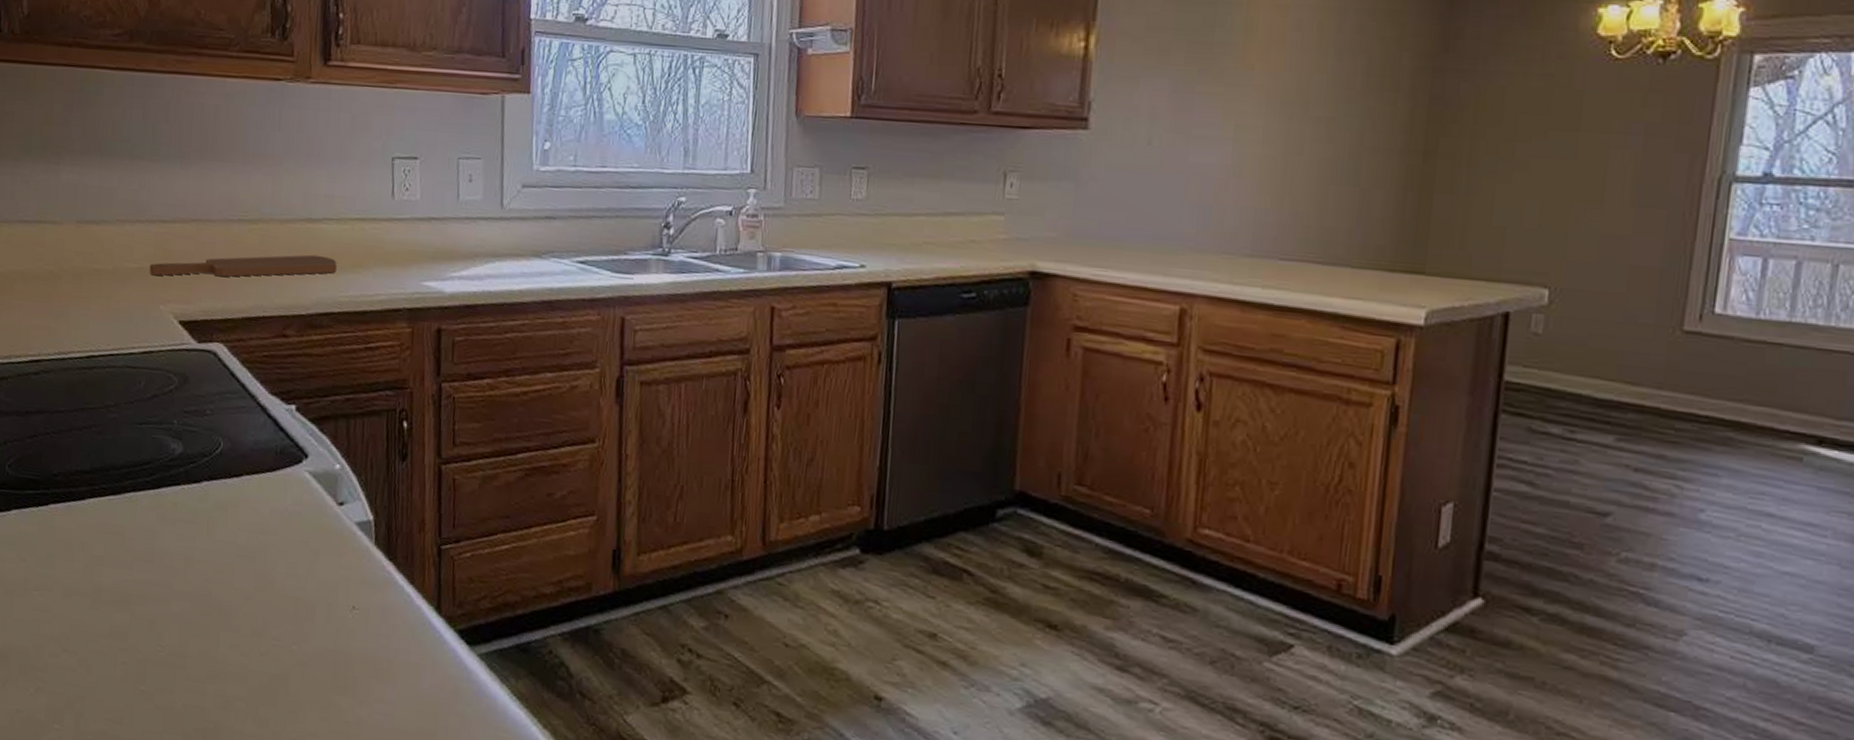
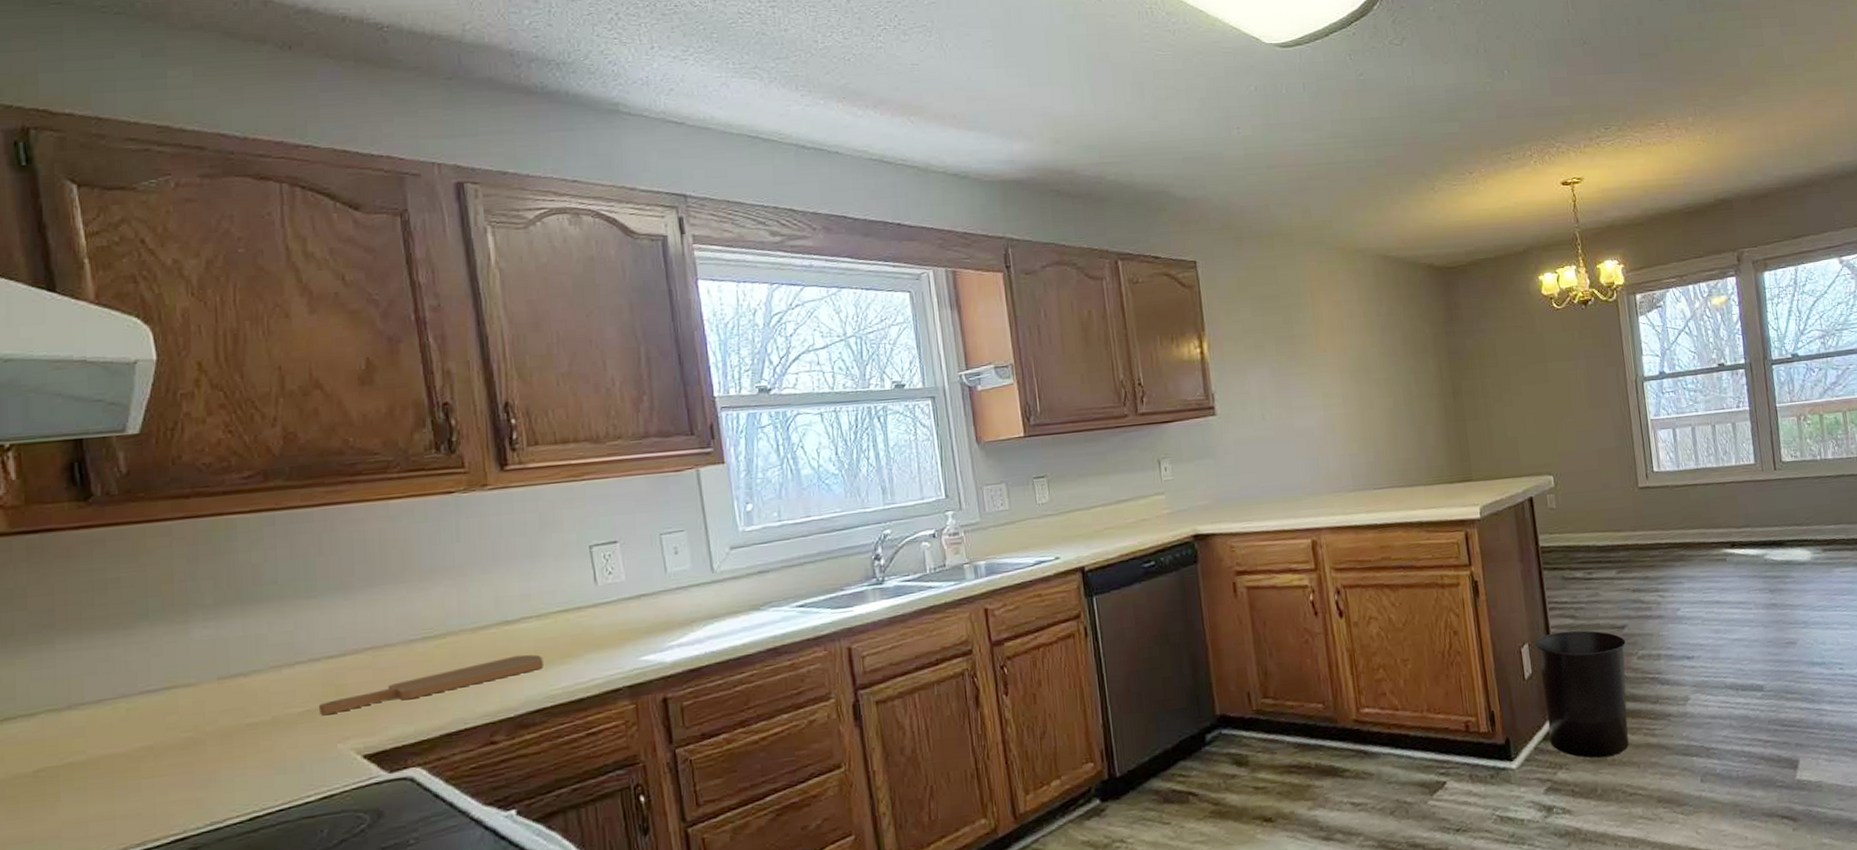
waste bin: none [1454,497,1604,678] -> present [1534,630,1629,758]

